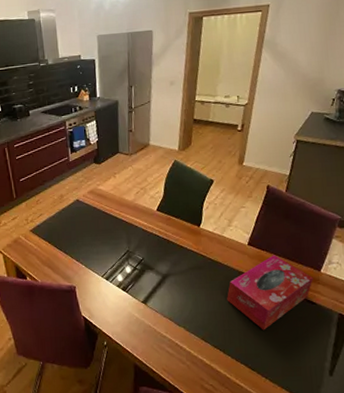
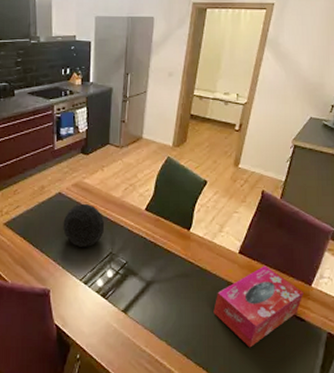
decorative orb: none [82,208,121,247] -> present [63,203,105,247]

